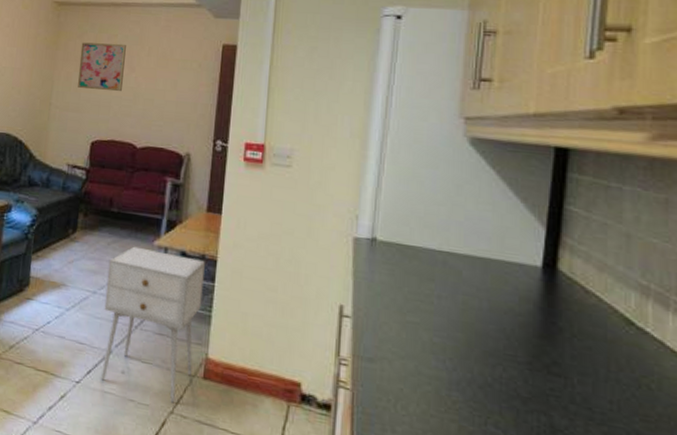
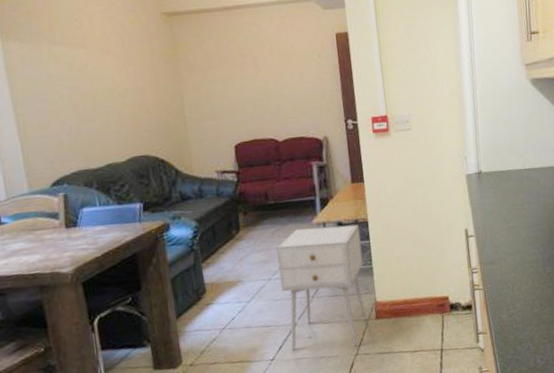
wall art: present [78,42,126,91] -> none [202,46,253,96]

